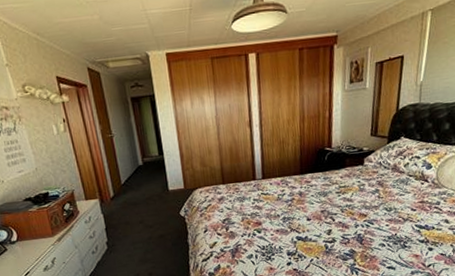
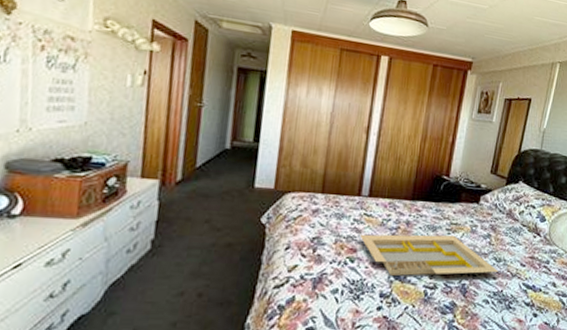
serving tray: none [261,196,391,238] -> present [359,234,499,276]

